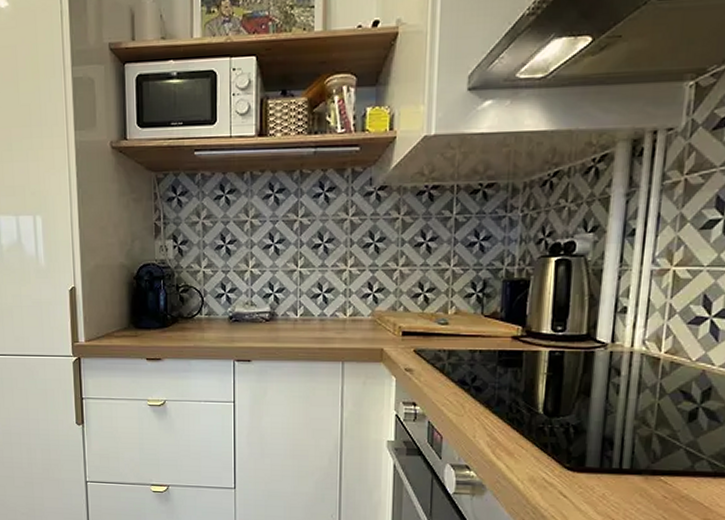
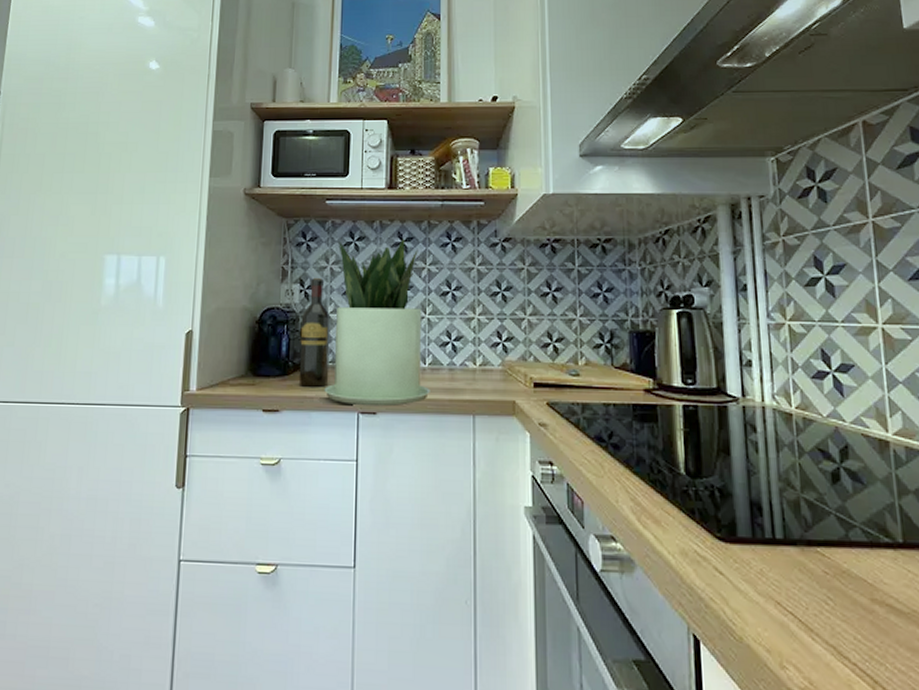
wine bottle: none [176,234,206,338] -> present [298,278,331,387]
planter: none [202,189,302,355] -> present [324,238,430,407]

